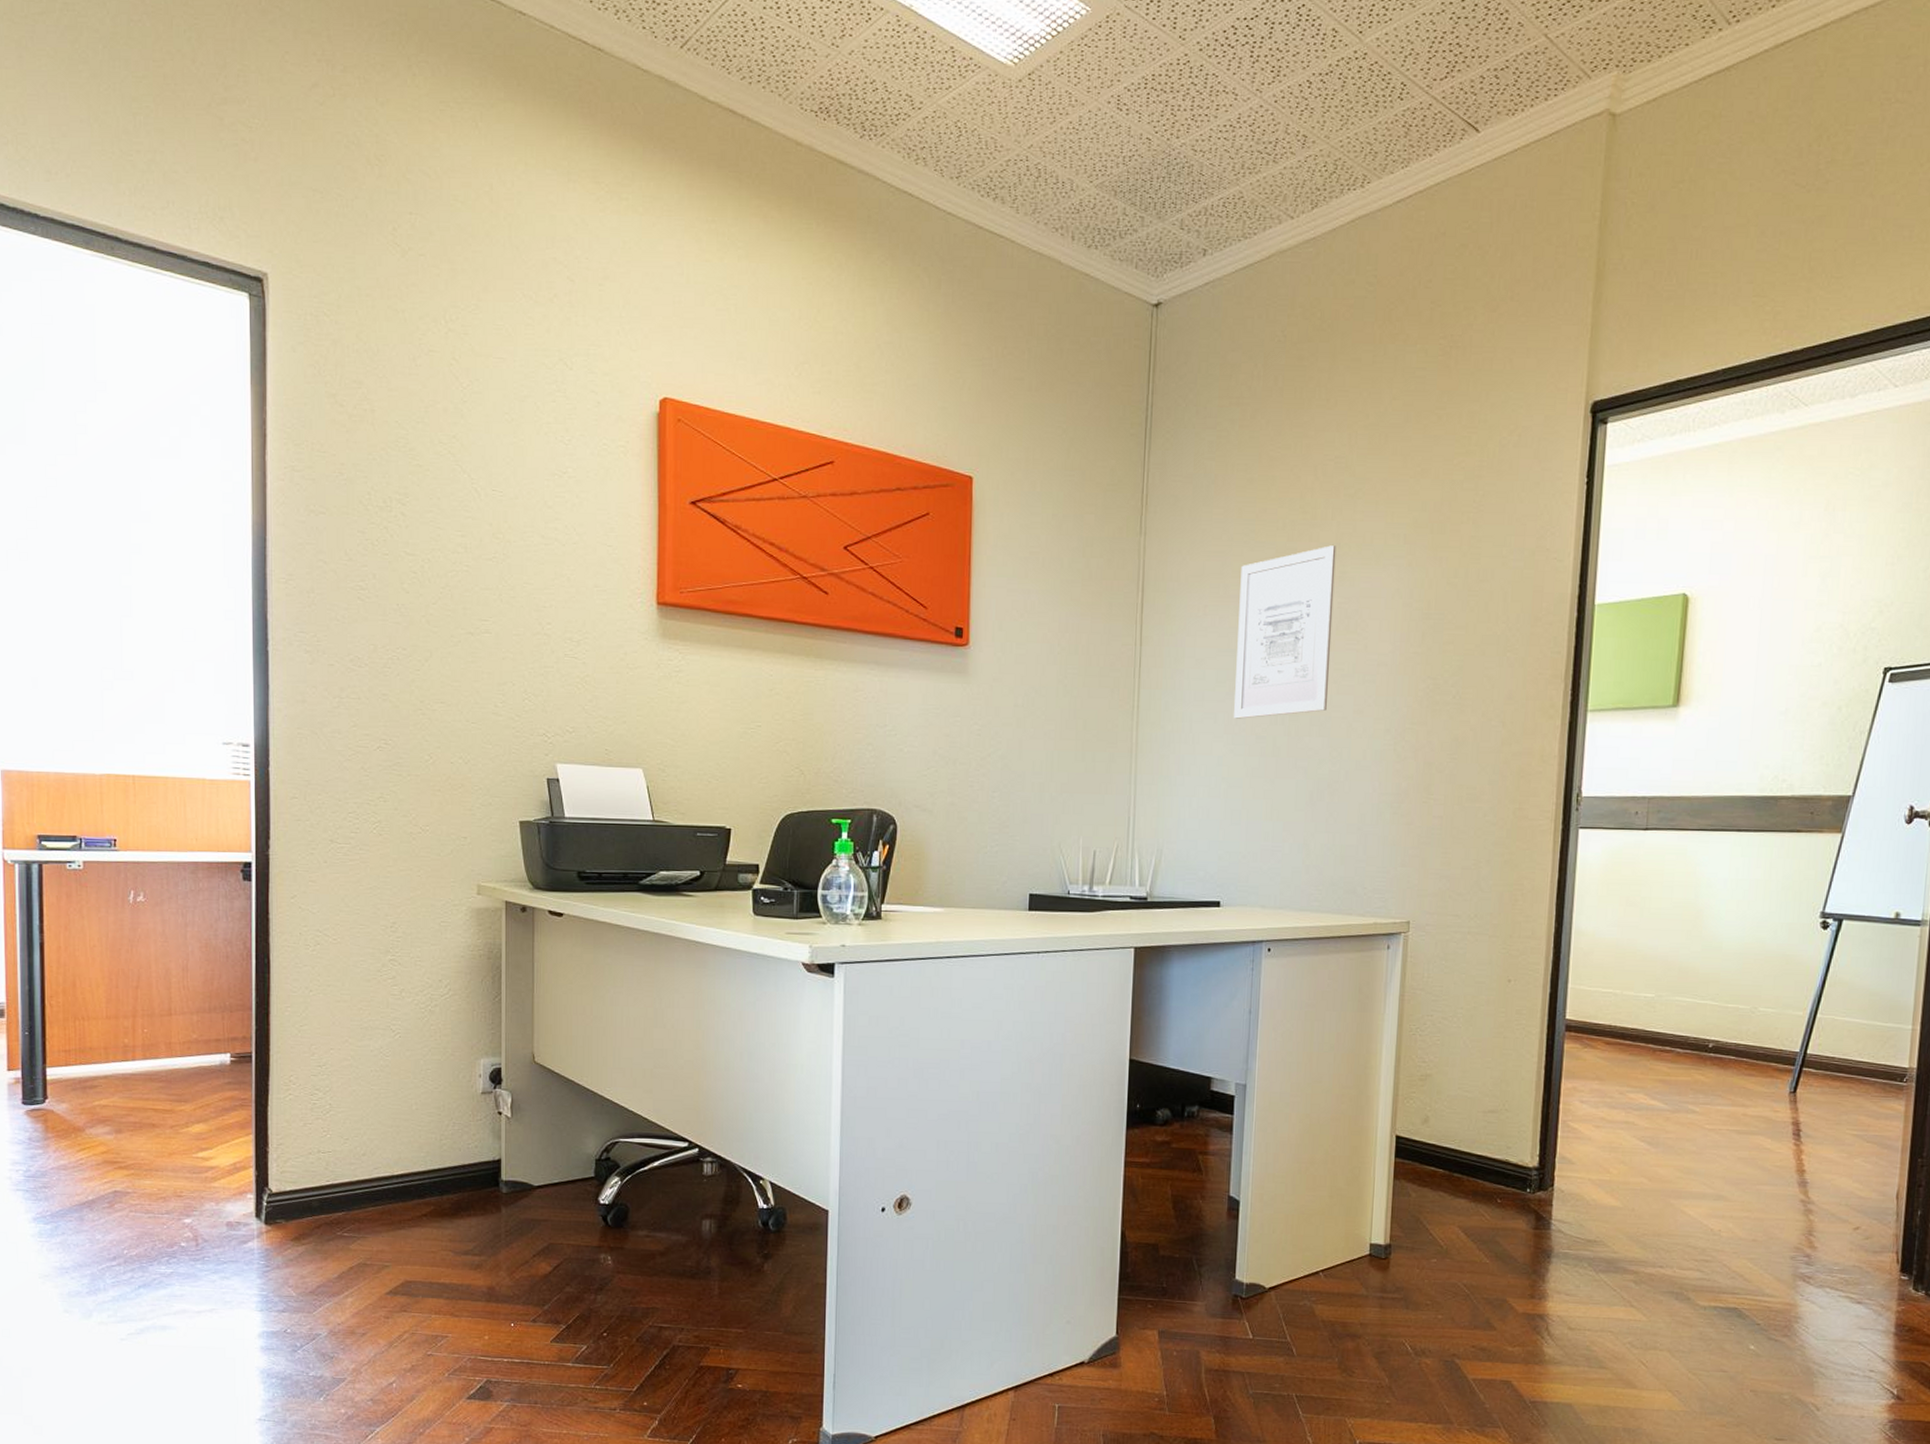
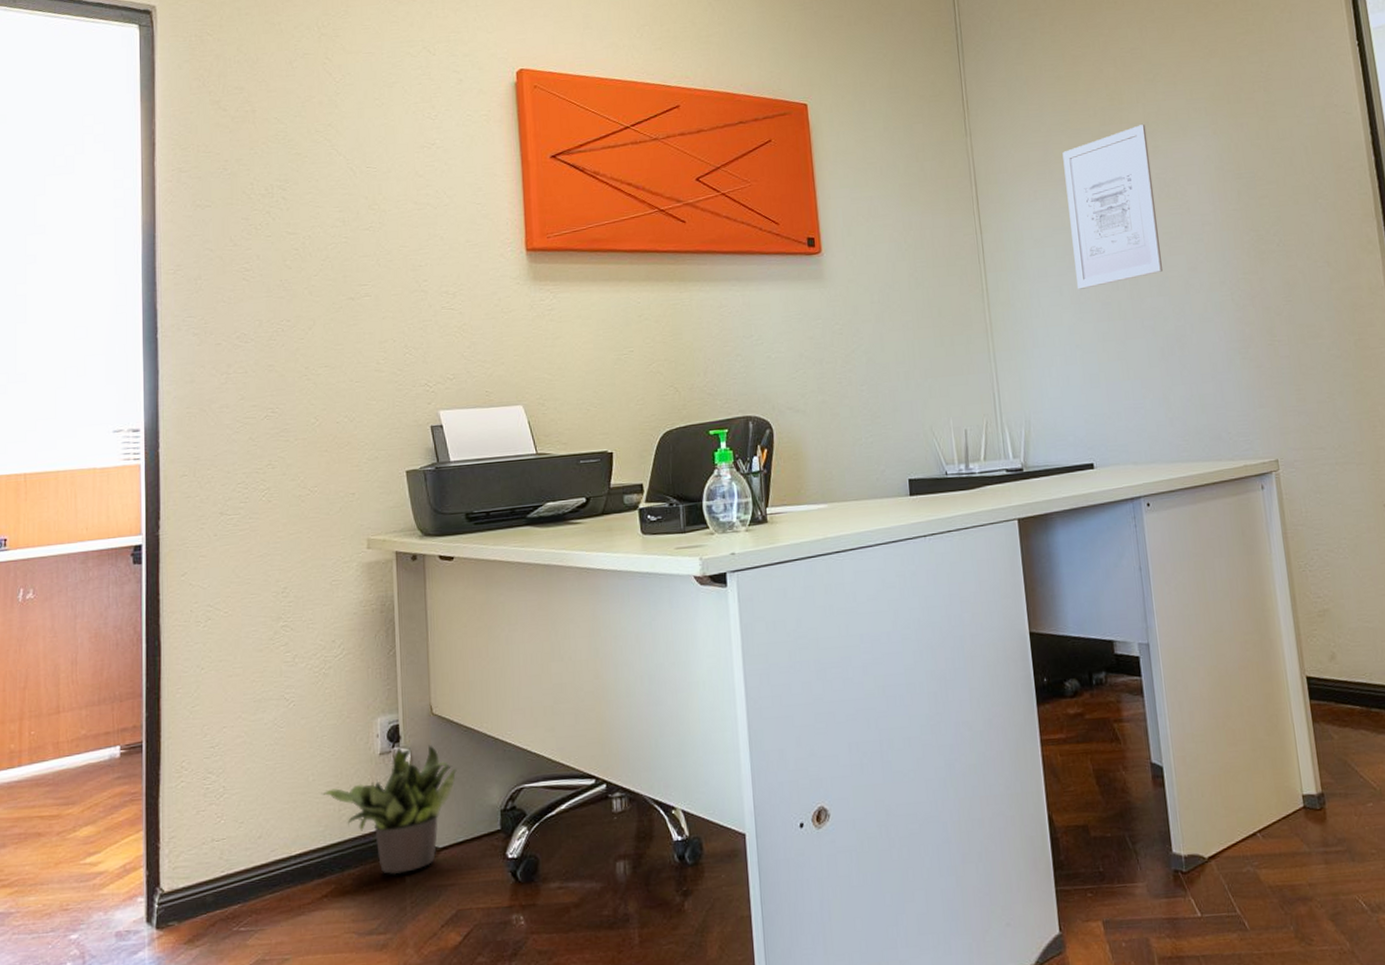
potted plant: none [424,1088,555,1205] -> present [321,745,457,875]

